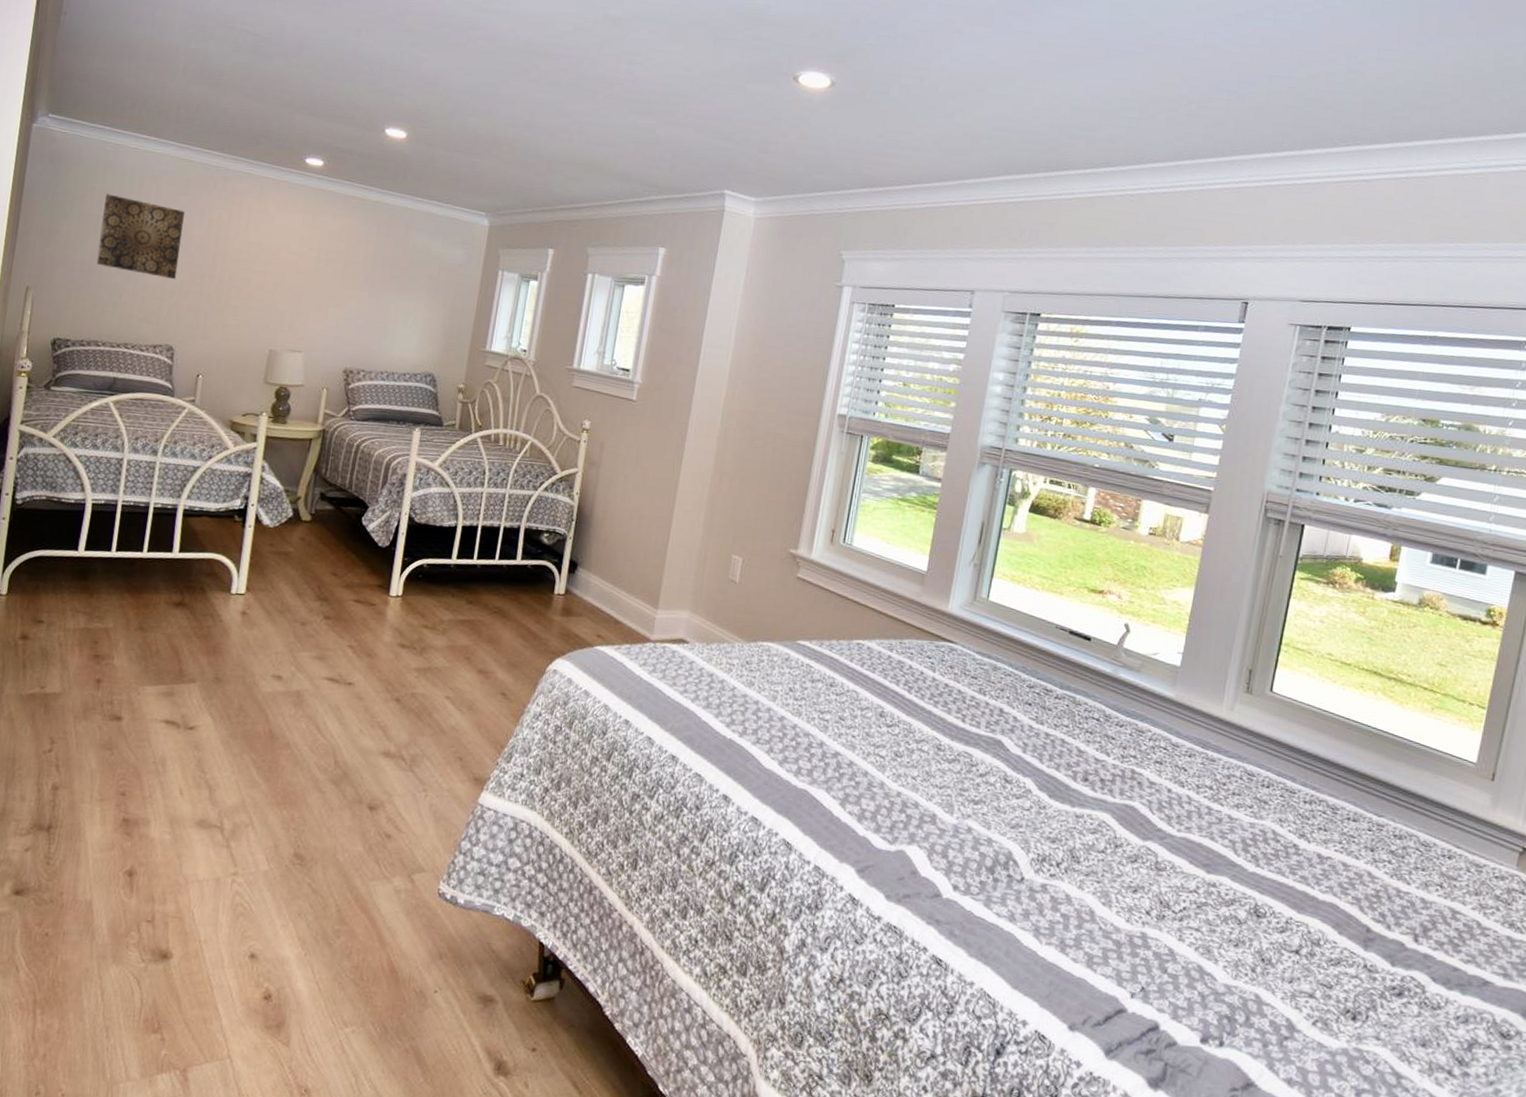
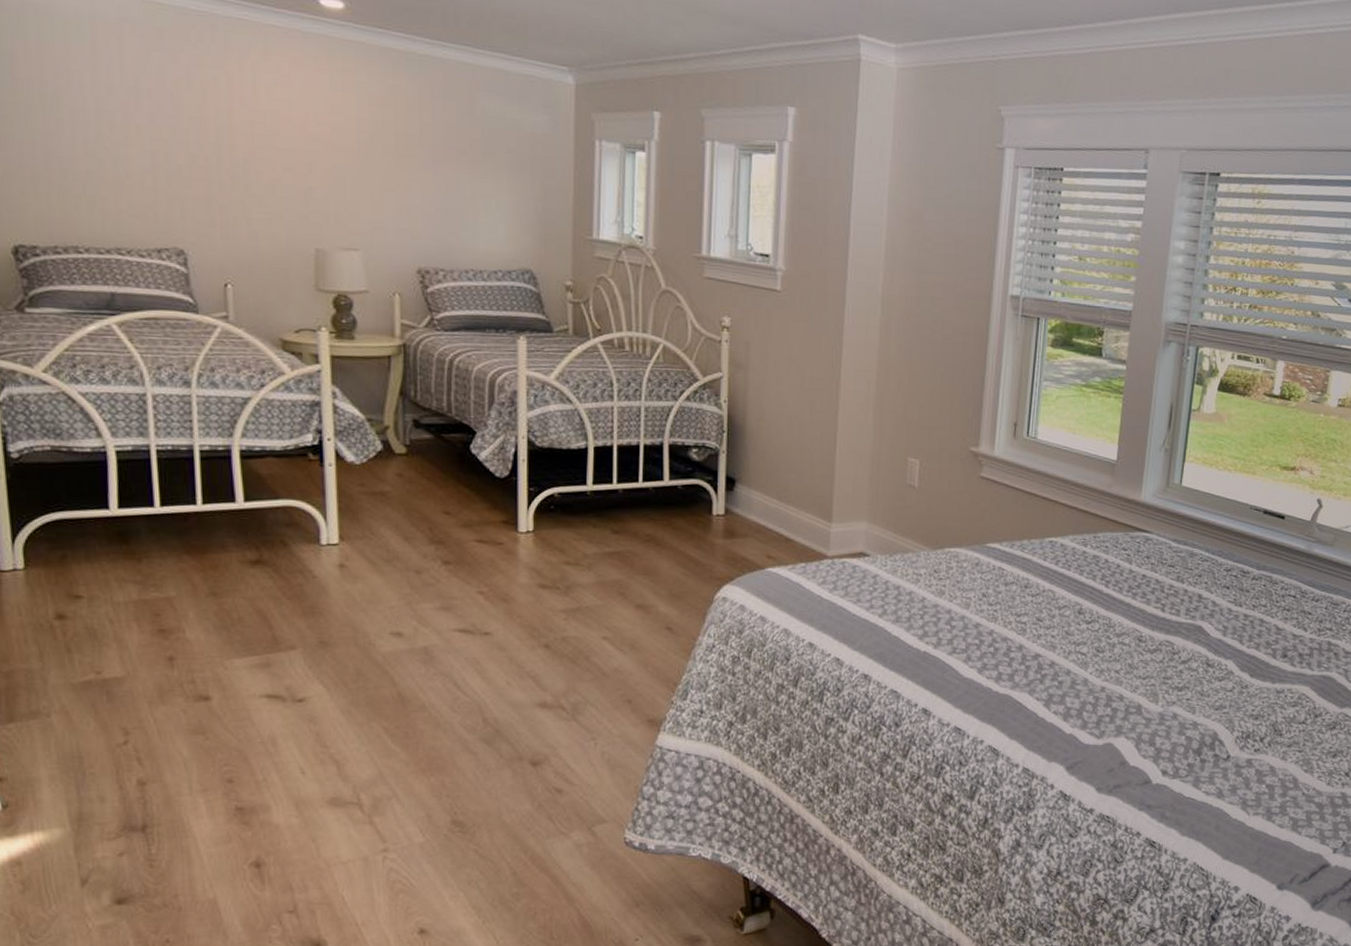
wall art: present [96,194,185,280] -> none [46,50,171,164]

